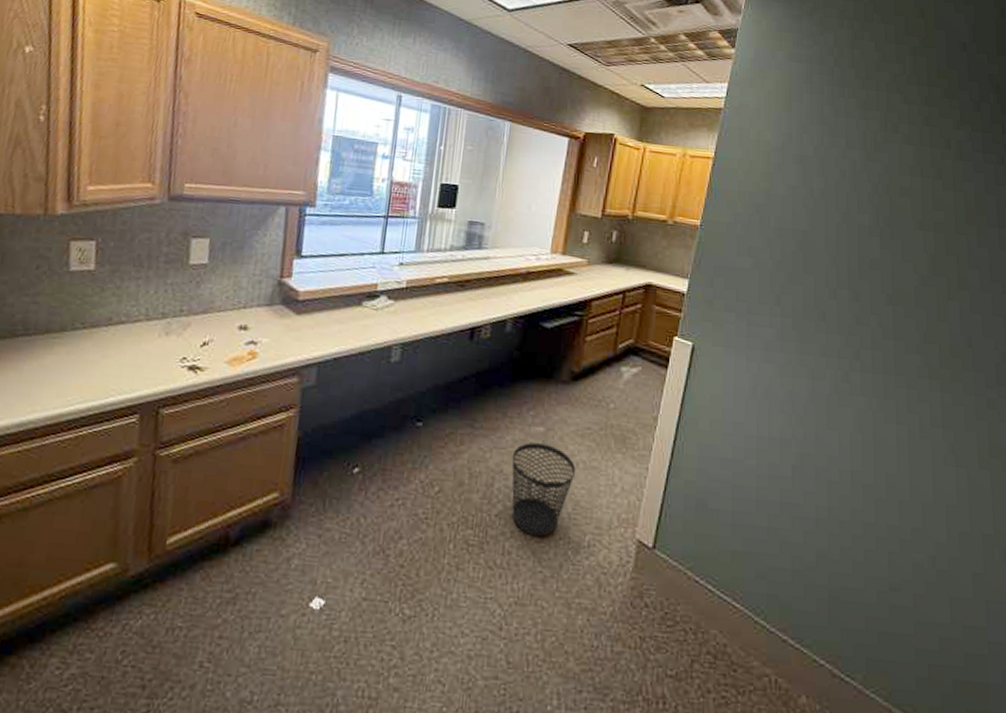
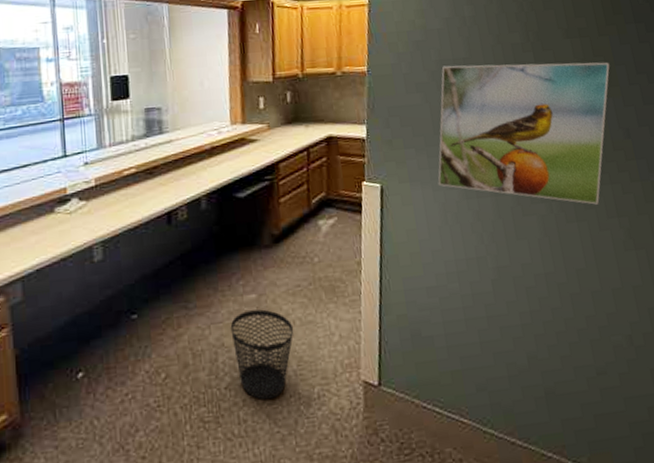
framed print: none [753,234,963,410] -> present [438,62,610,205]

